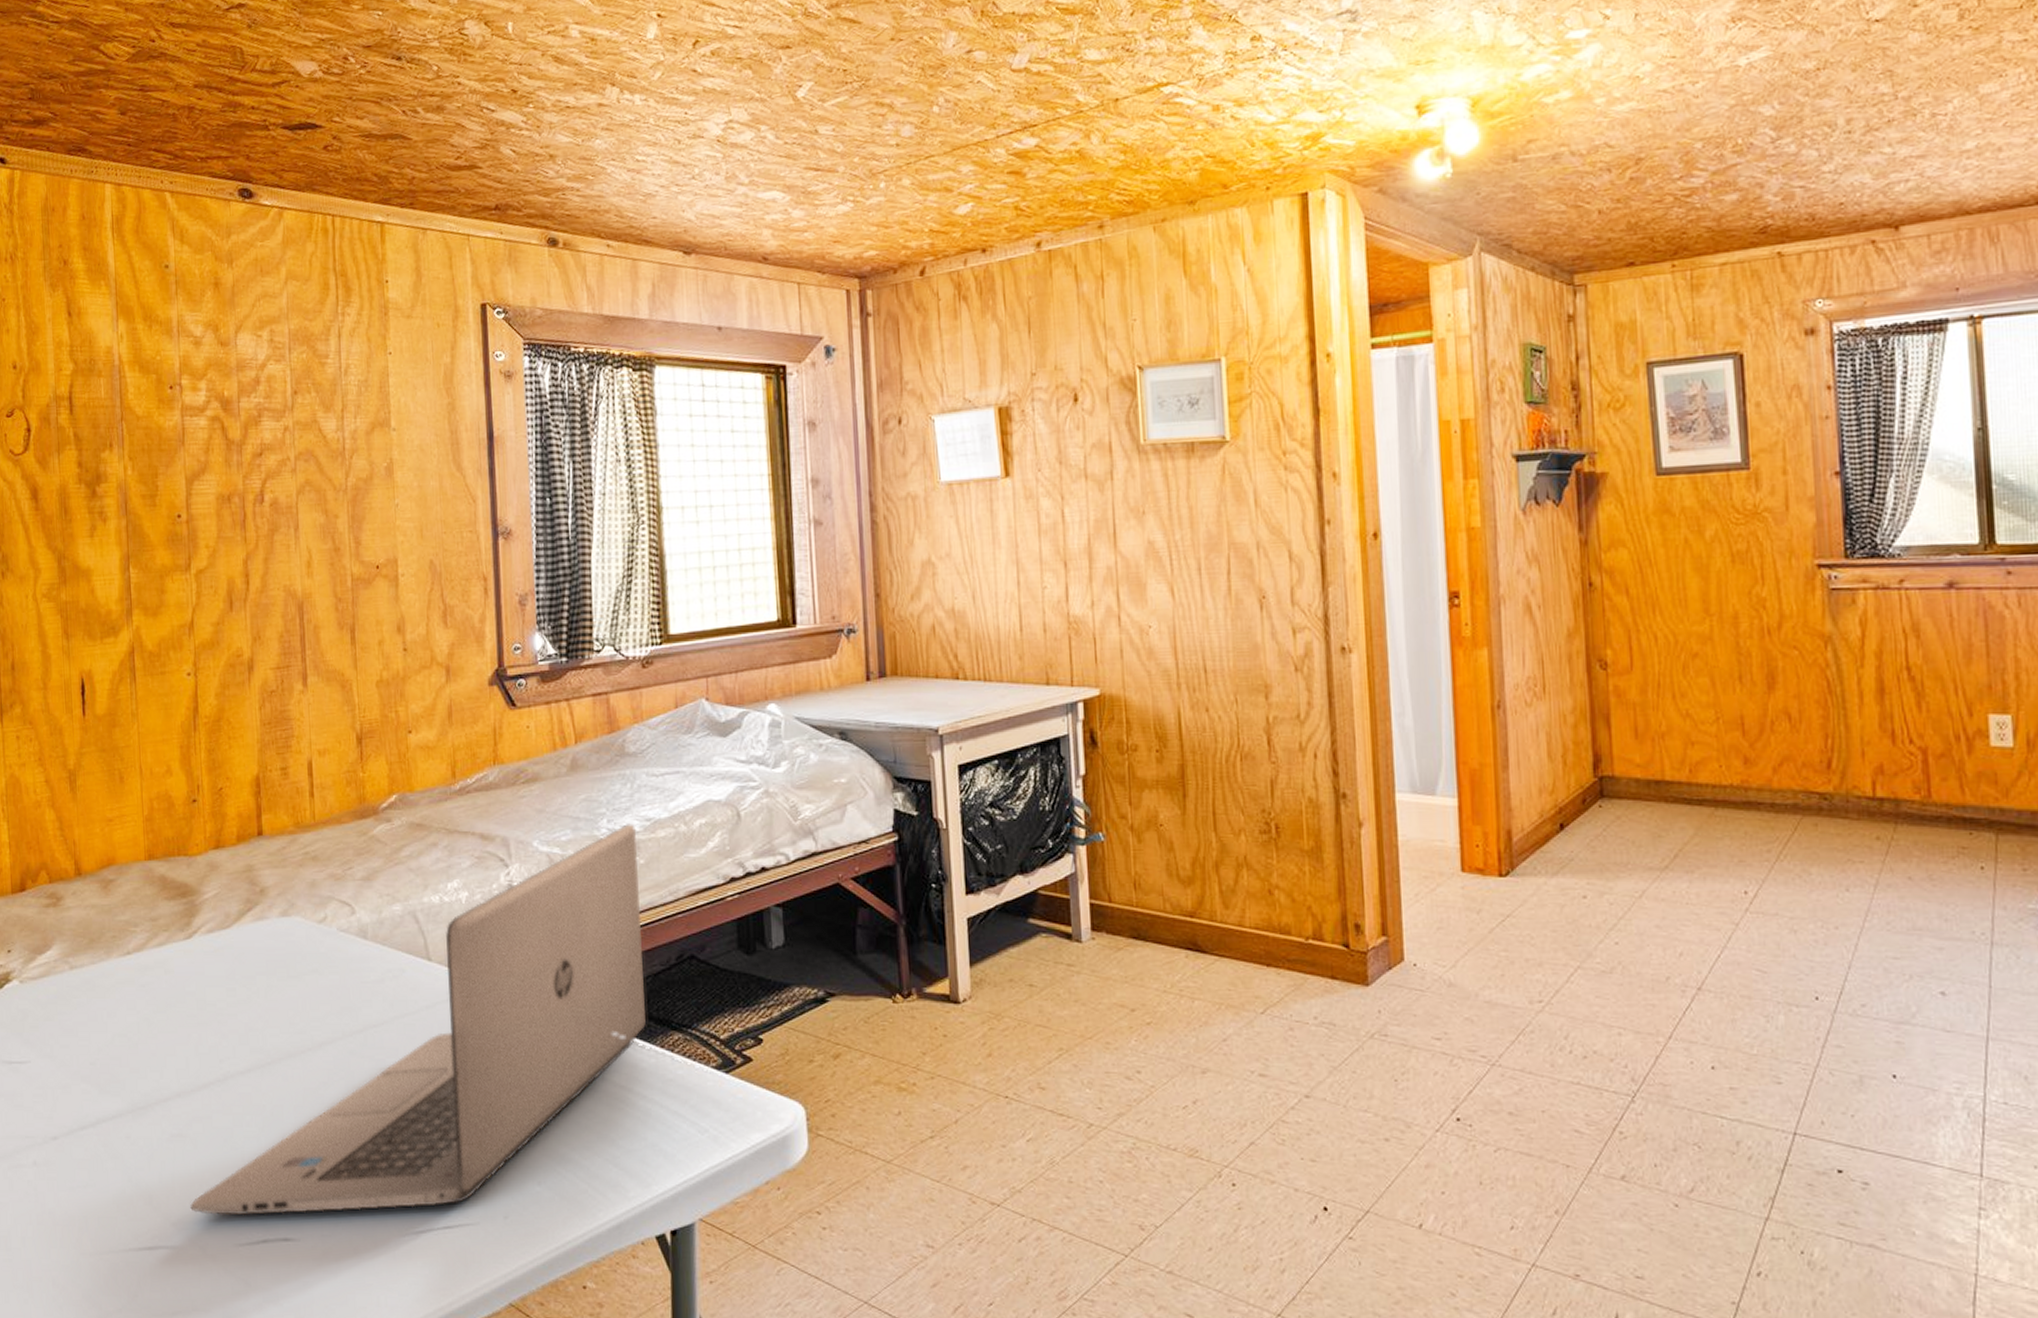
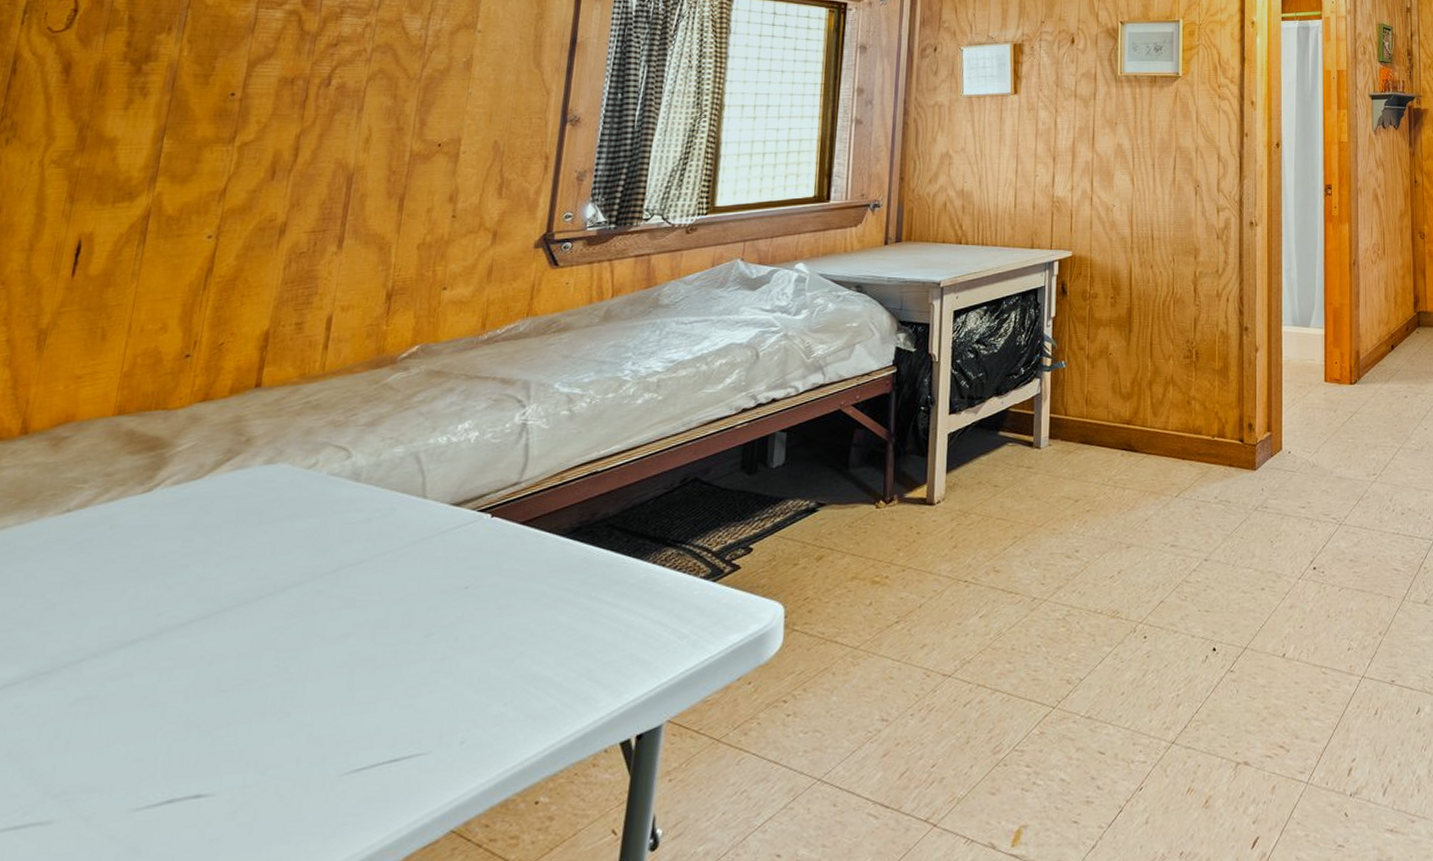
laptop: present [190,823,646,1216] -> none [82,365,658,781]

